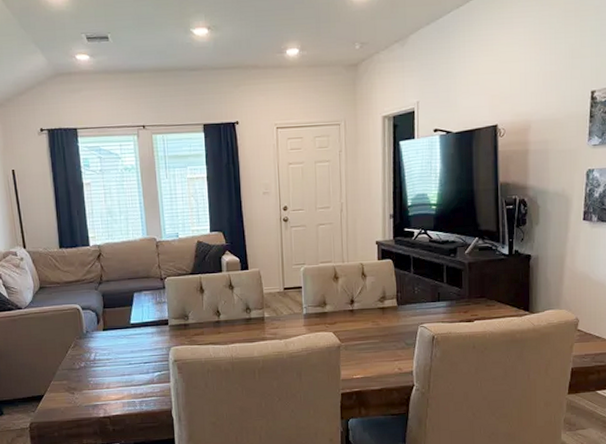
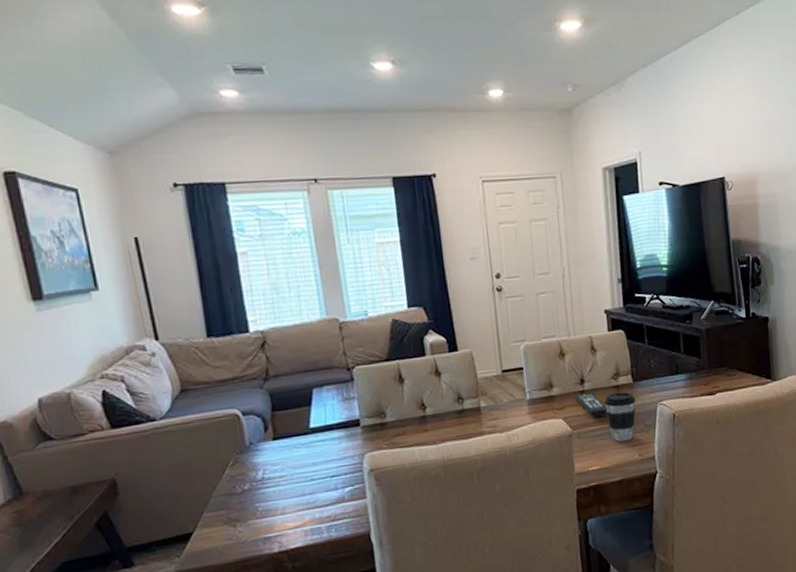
remote control: none [345,312,372,334] -> present [575,393,607,418]
coffee cup: none [369,313,399,356] -> present [603,391,636,442]

